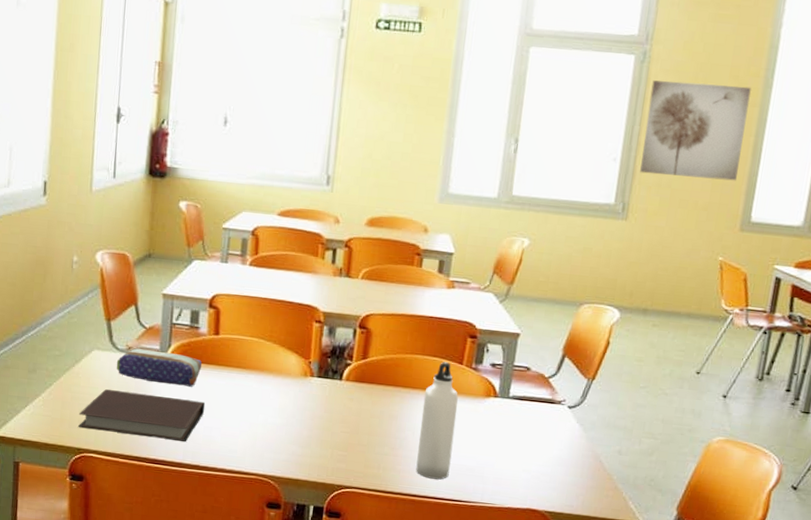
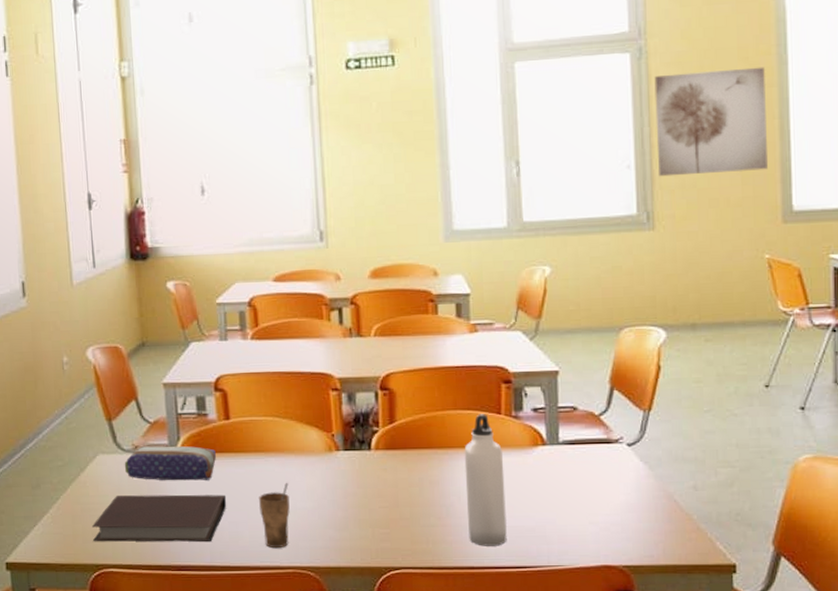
cup: none [233,398,263,456] -> present [259,482,290,549]

